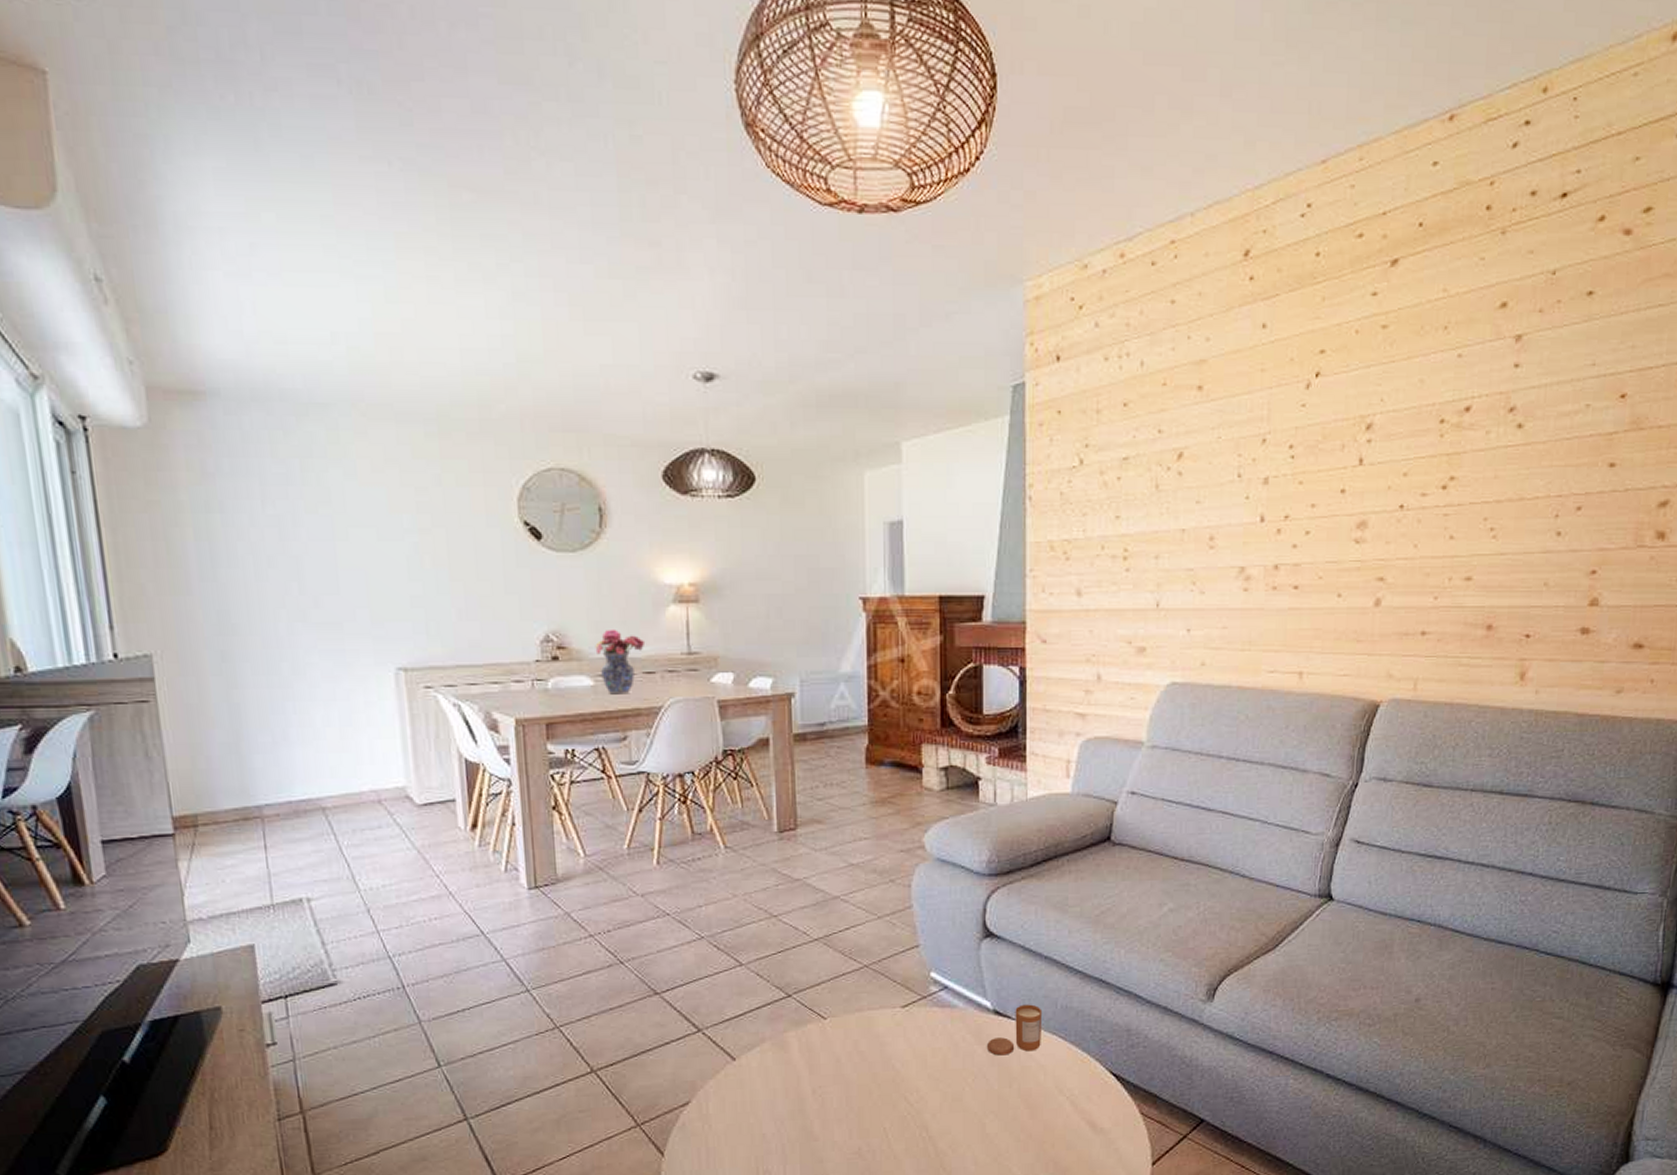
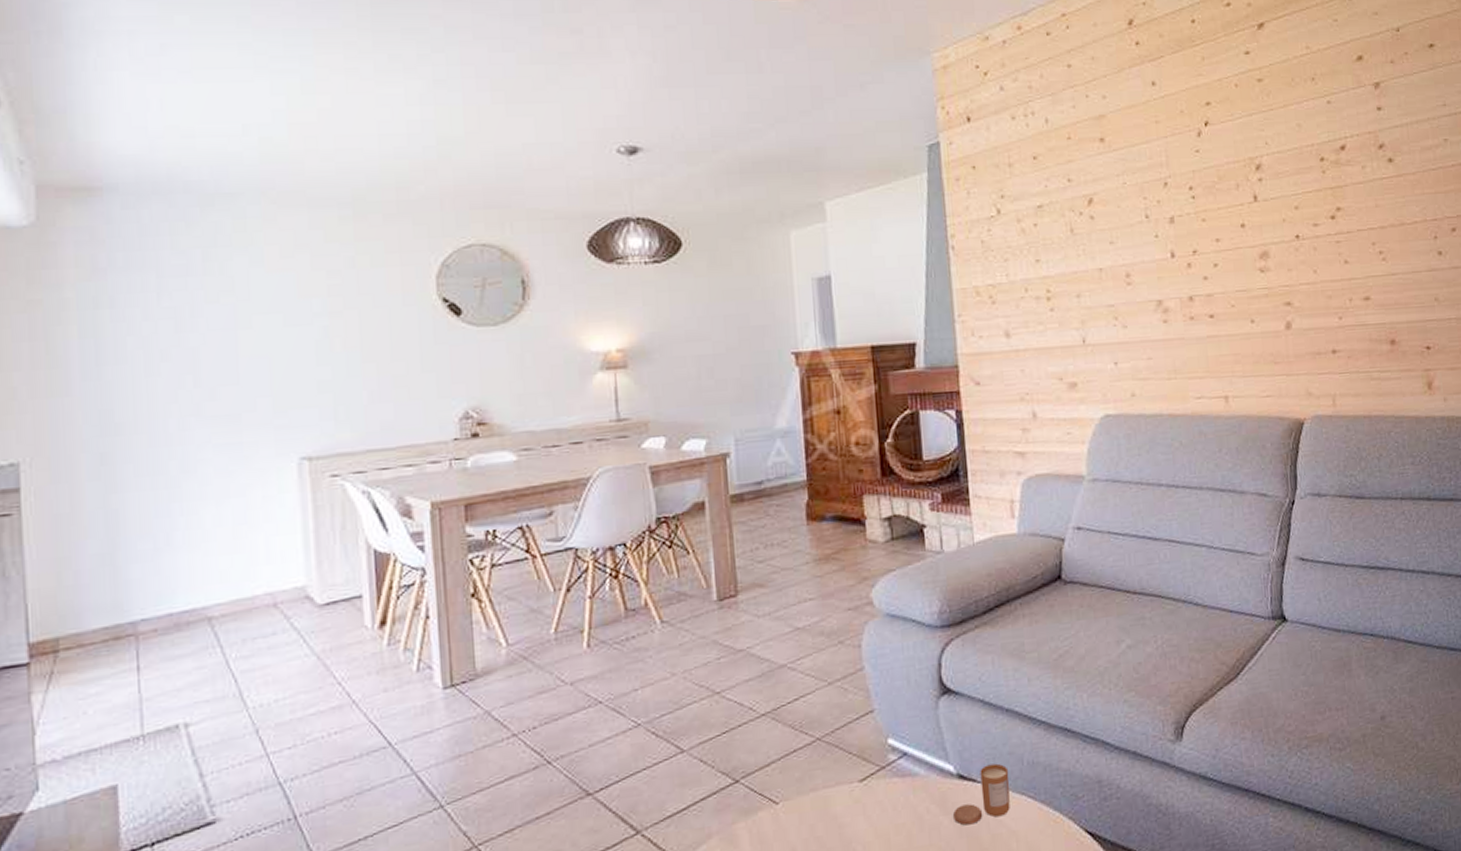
flower arrangement: present [595,629,646,695] -> none [518,400,572,469]

